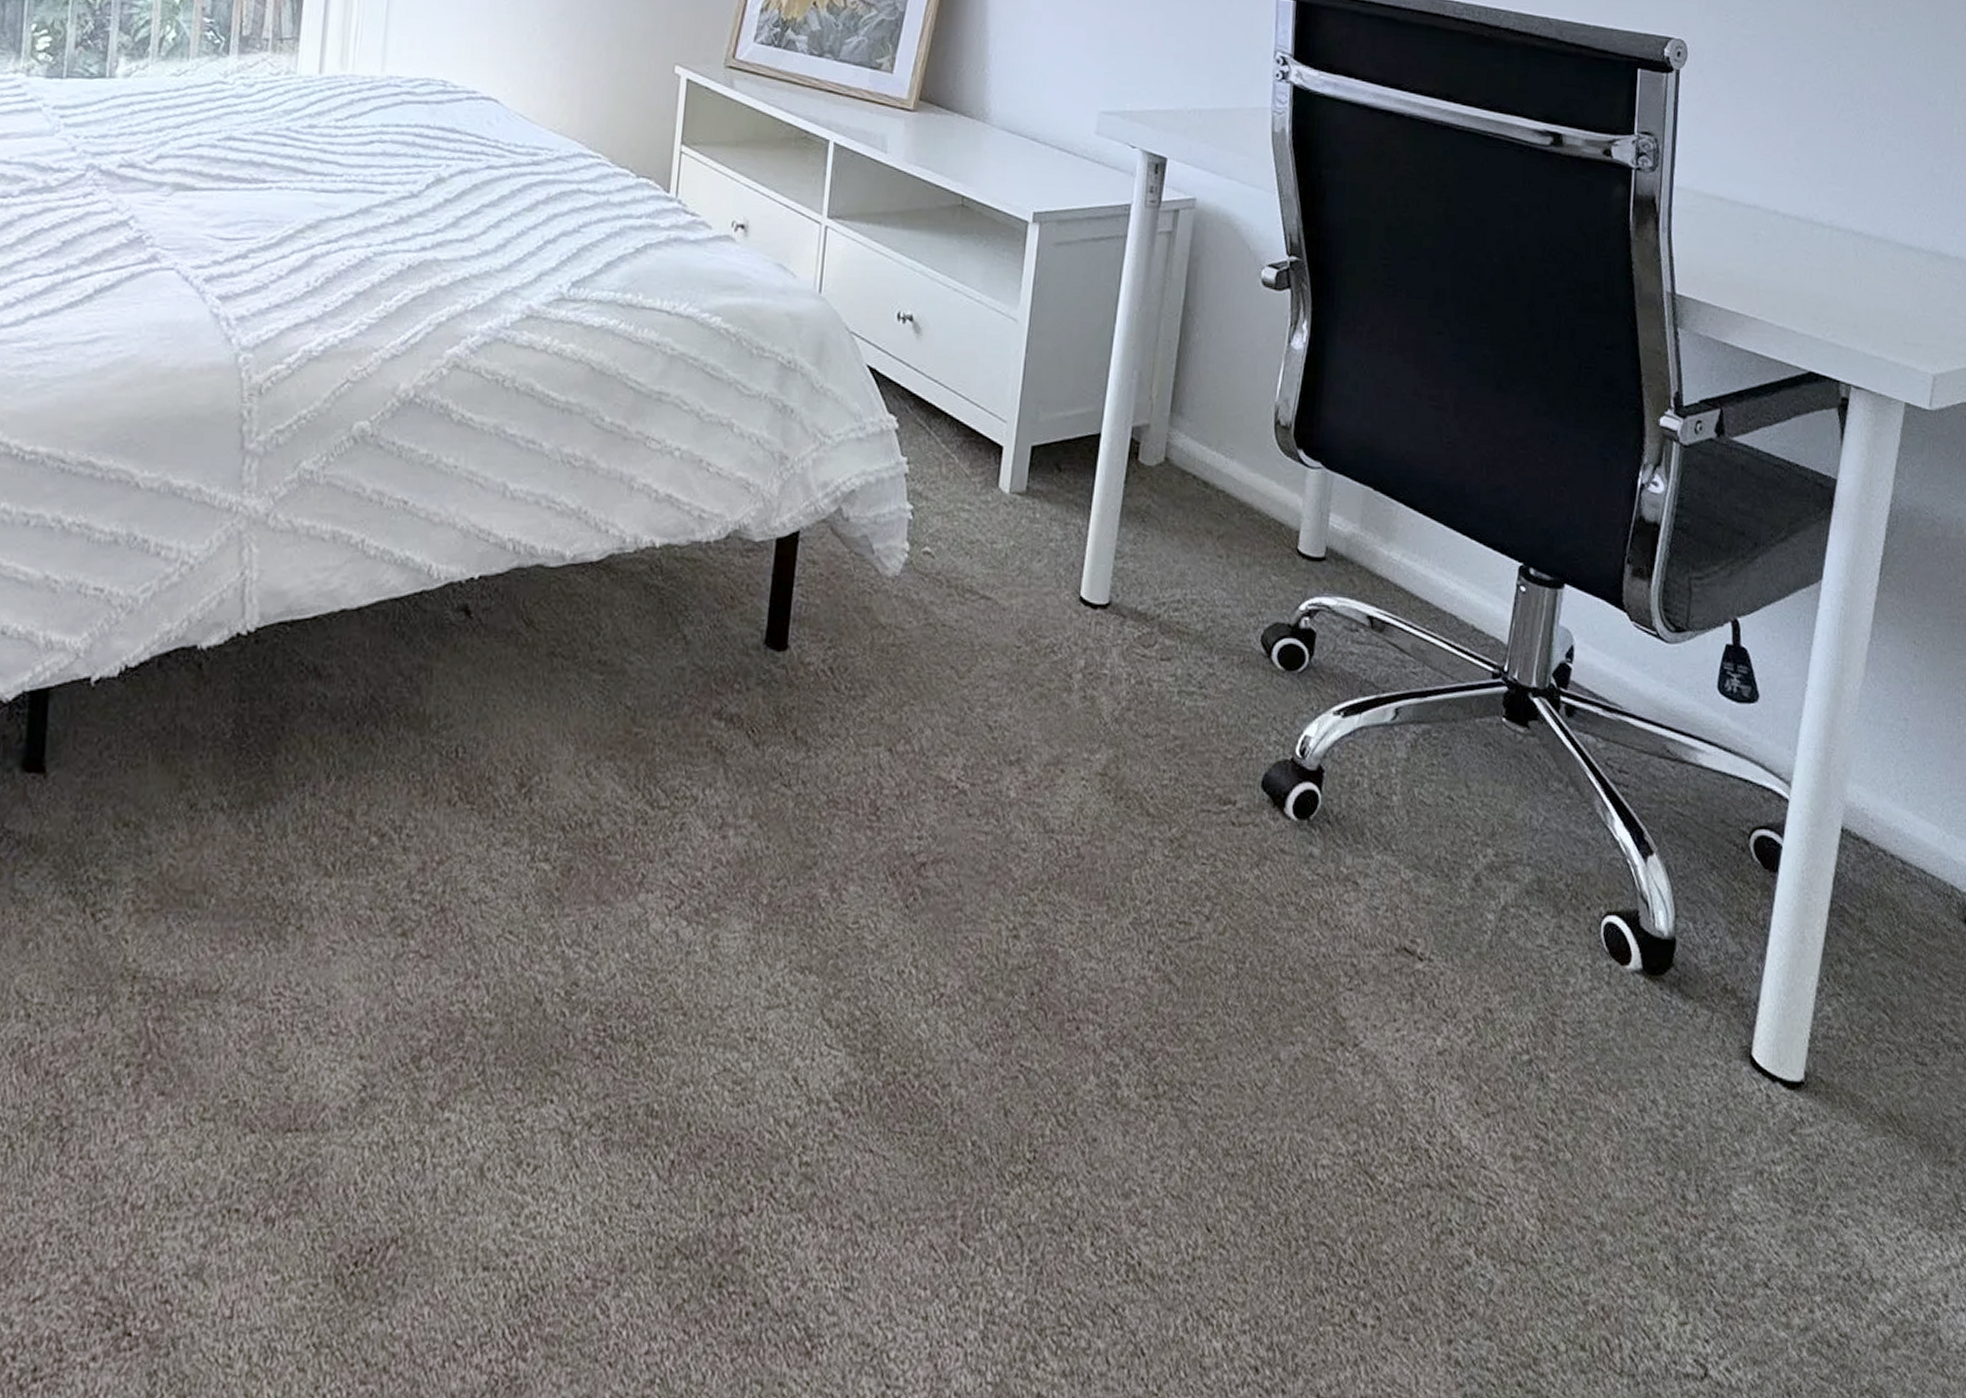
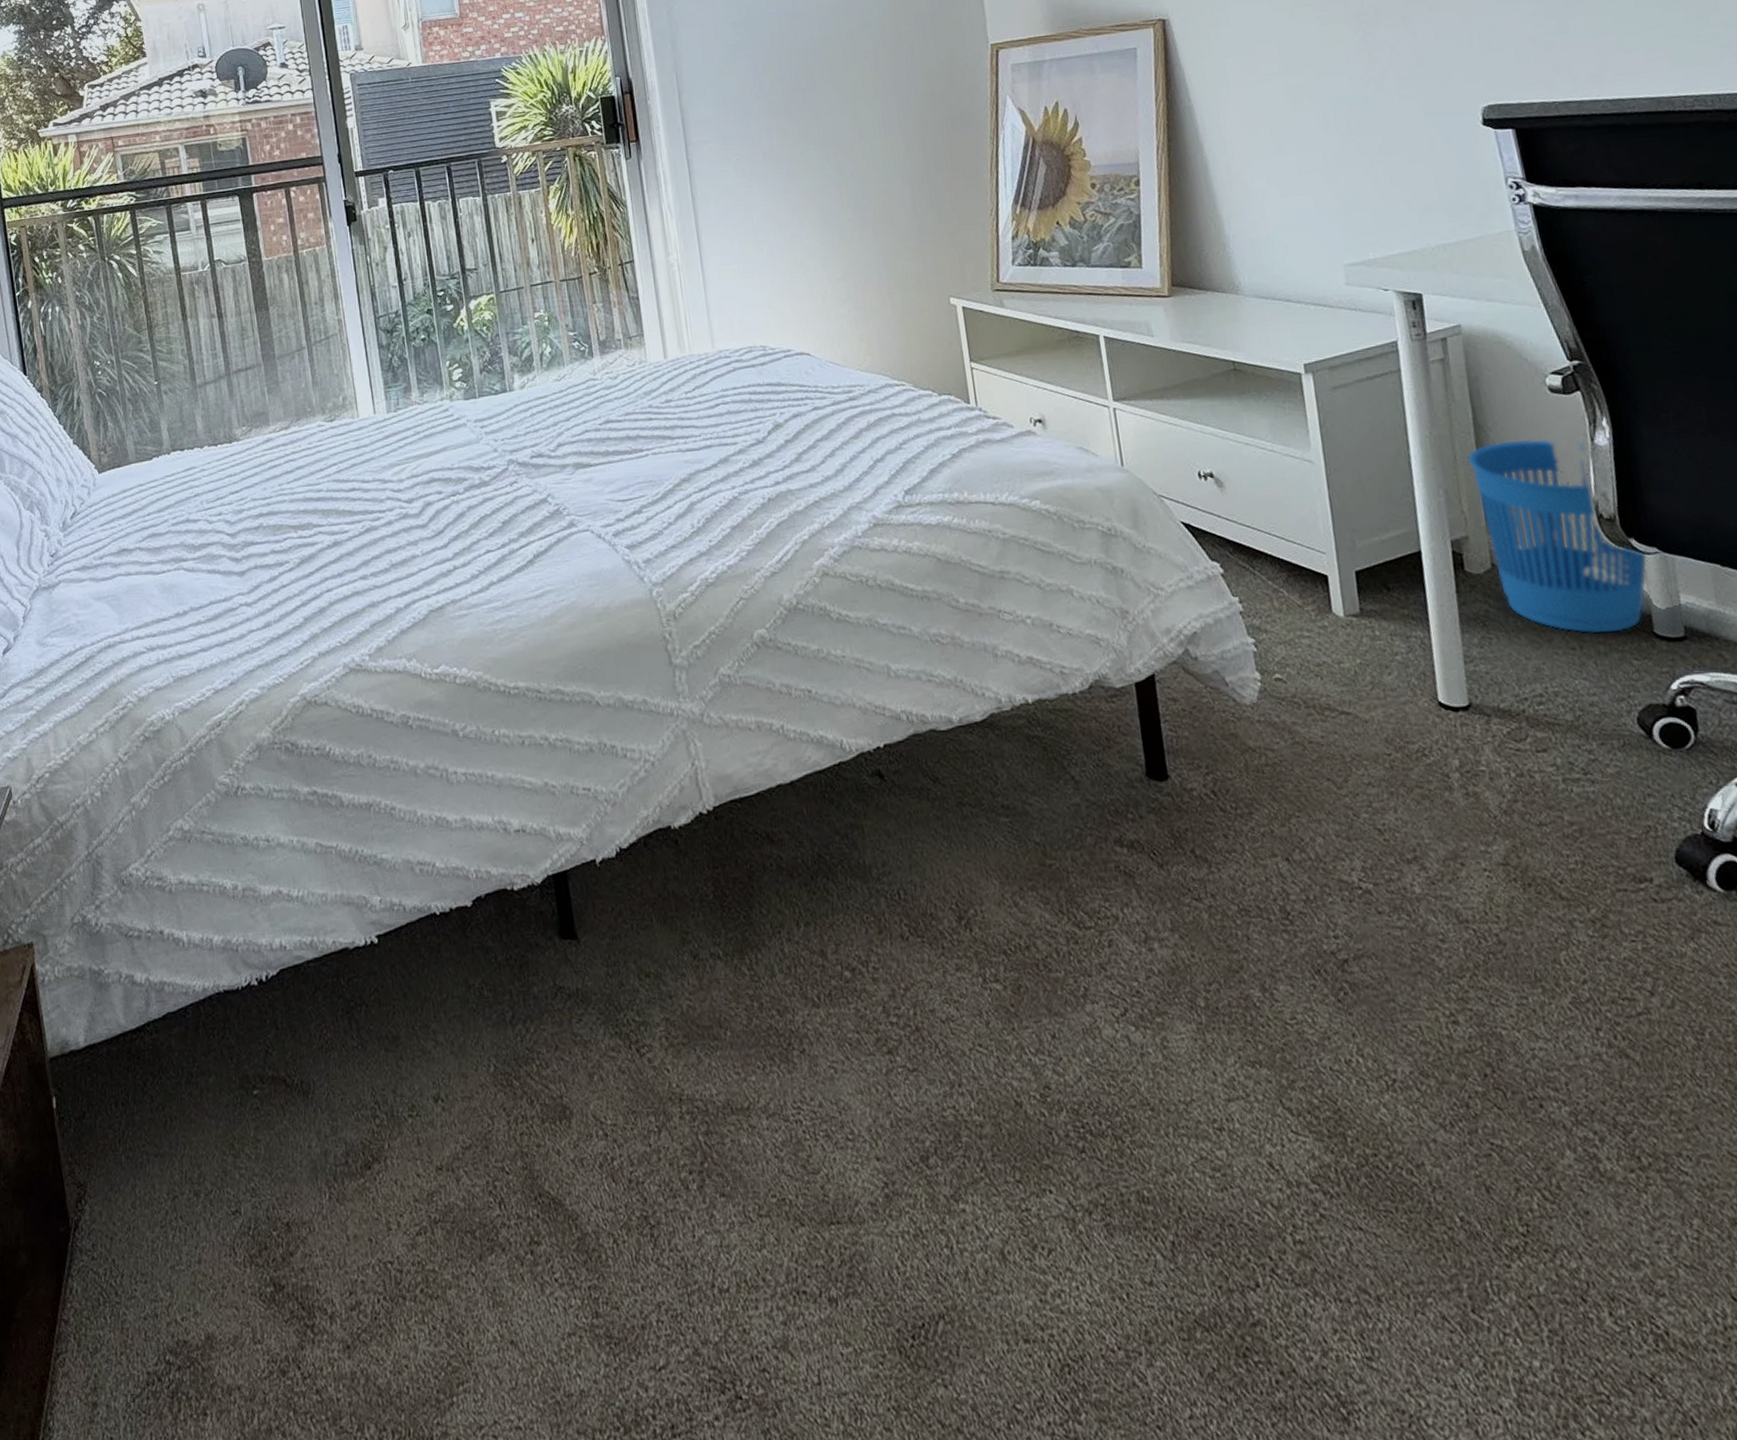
wastebasket: none [1168,329,1310,545] -> present [1467,439,1647,634]

